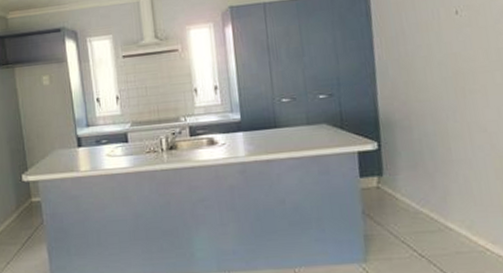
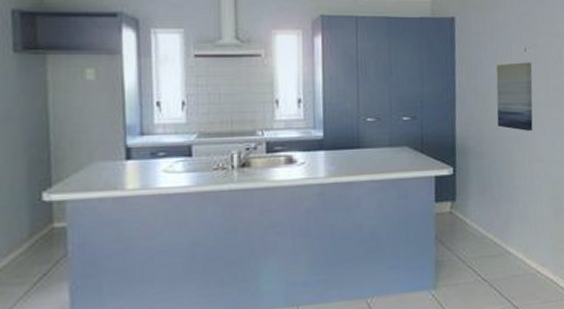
wall art: none [422,25,472,100] -> present [496,62,533,131]

